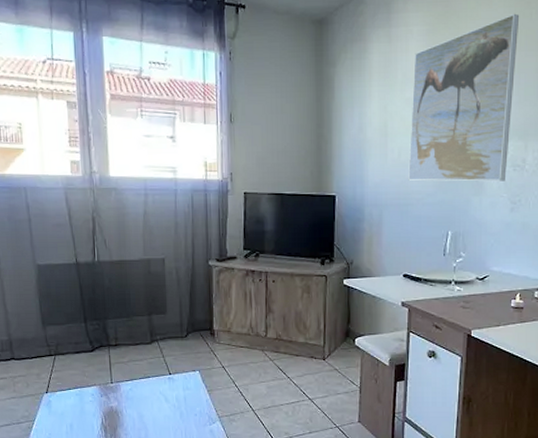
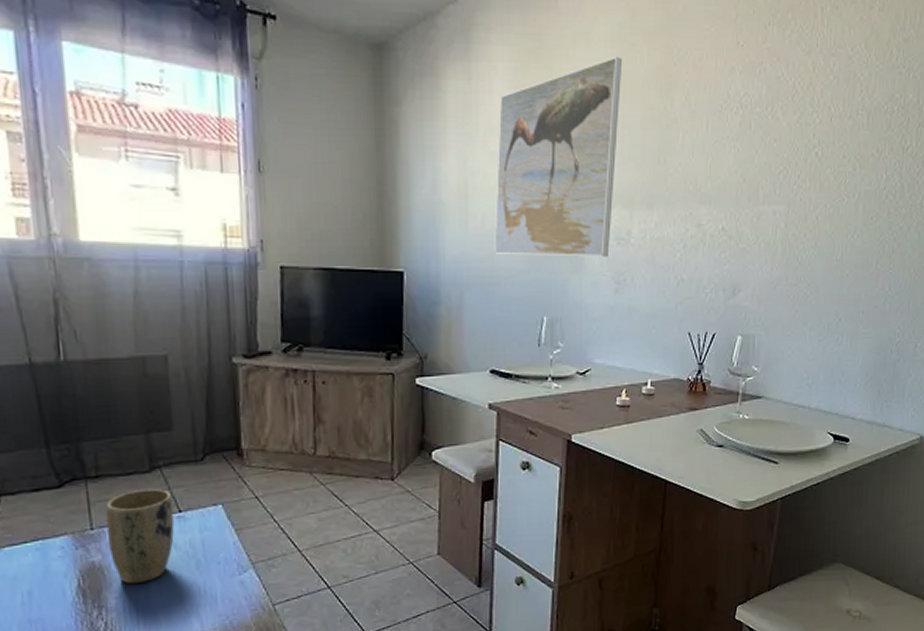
plant pot: none [121,356,166,426] -> present [106,488,175,585]

